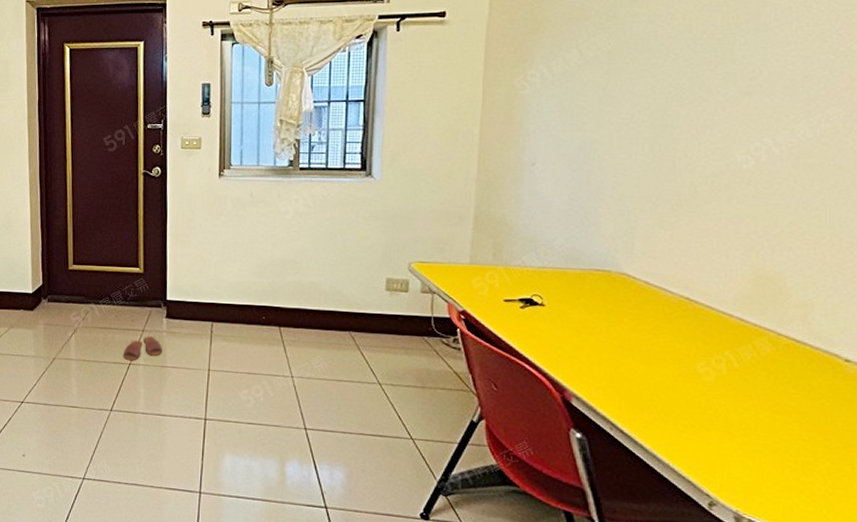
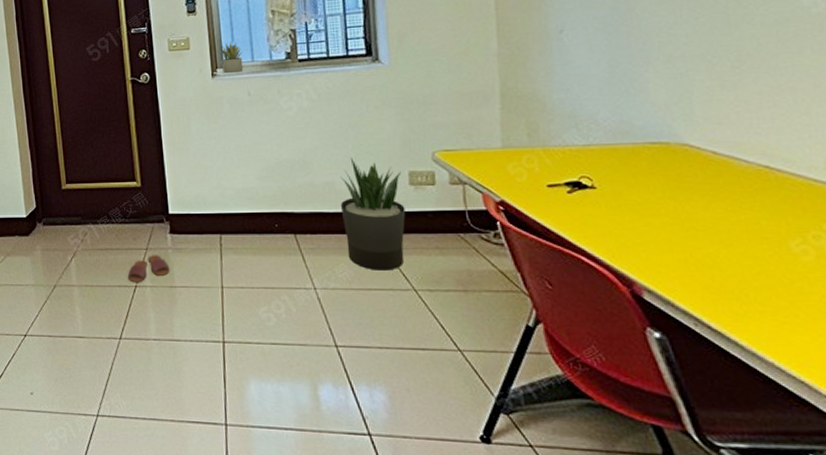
succulent plant: none [229,146,249,175] -> present [220,42,244,74]
planter: none [322,262,380,365] -> present [340,158,406,271]

